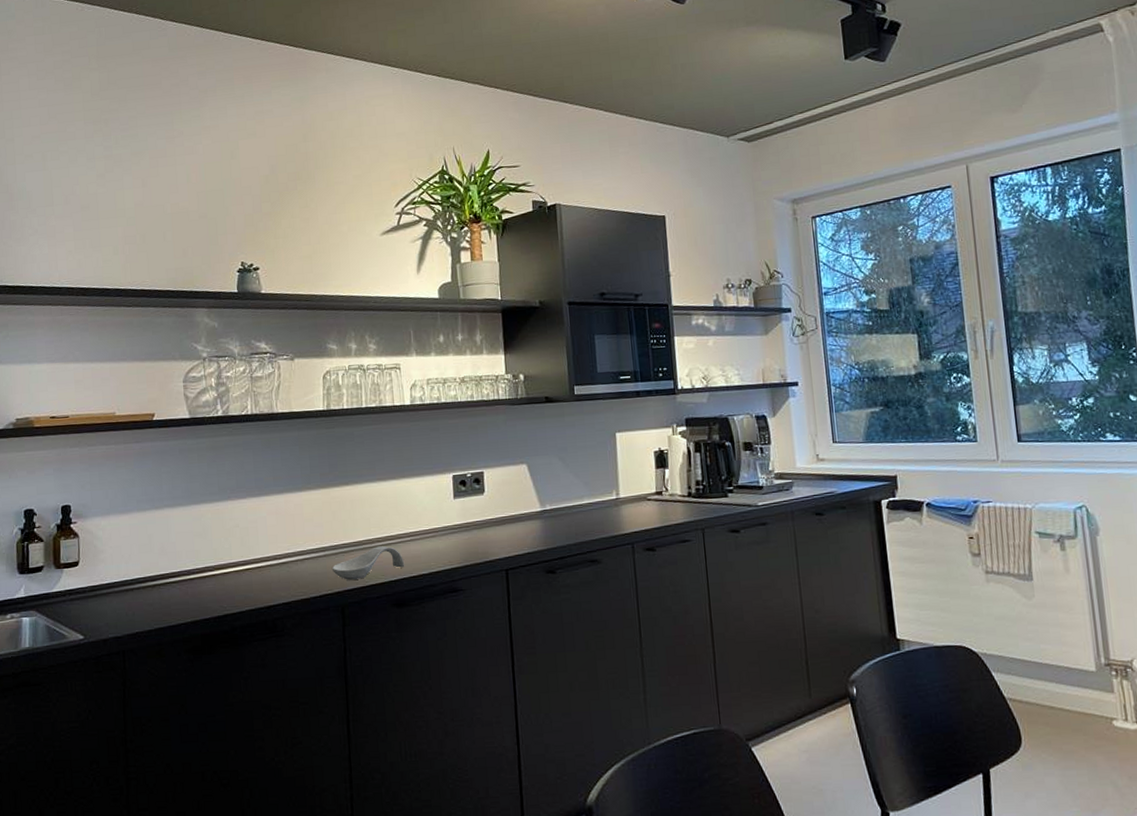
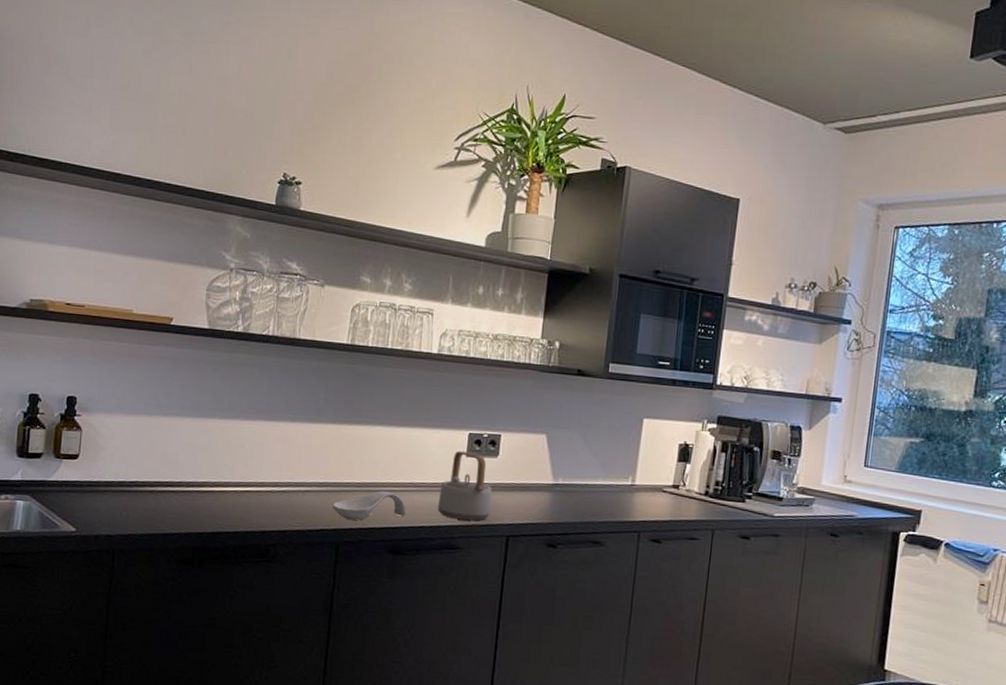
teapot: none [434,493,486,562] -> present [437,450,492,521]

